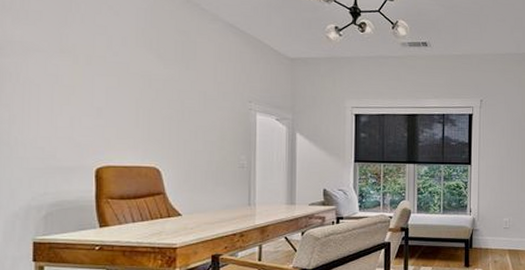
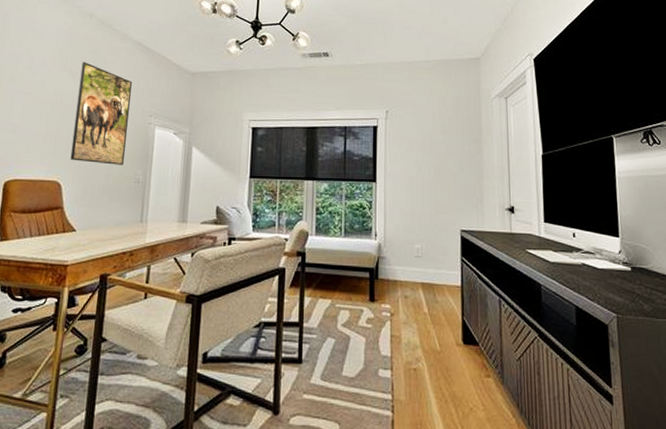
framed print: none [167,43,228,151] -> present [70,62,133,165]

